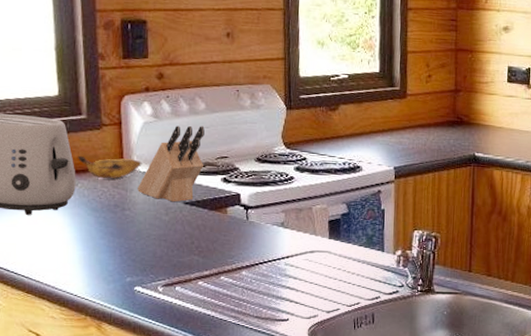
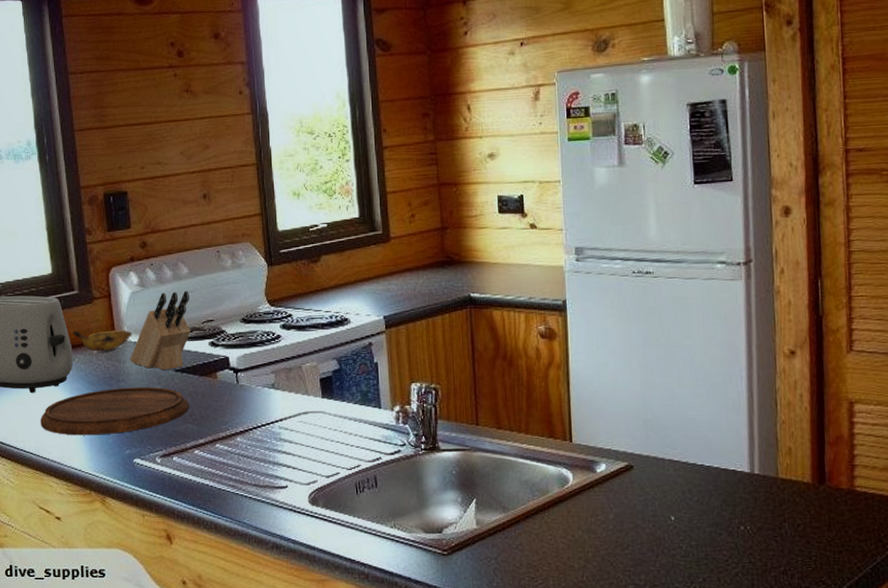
cutting board: none [35,216,197,262] -> present [40,386,190,436]

